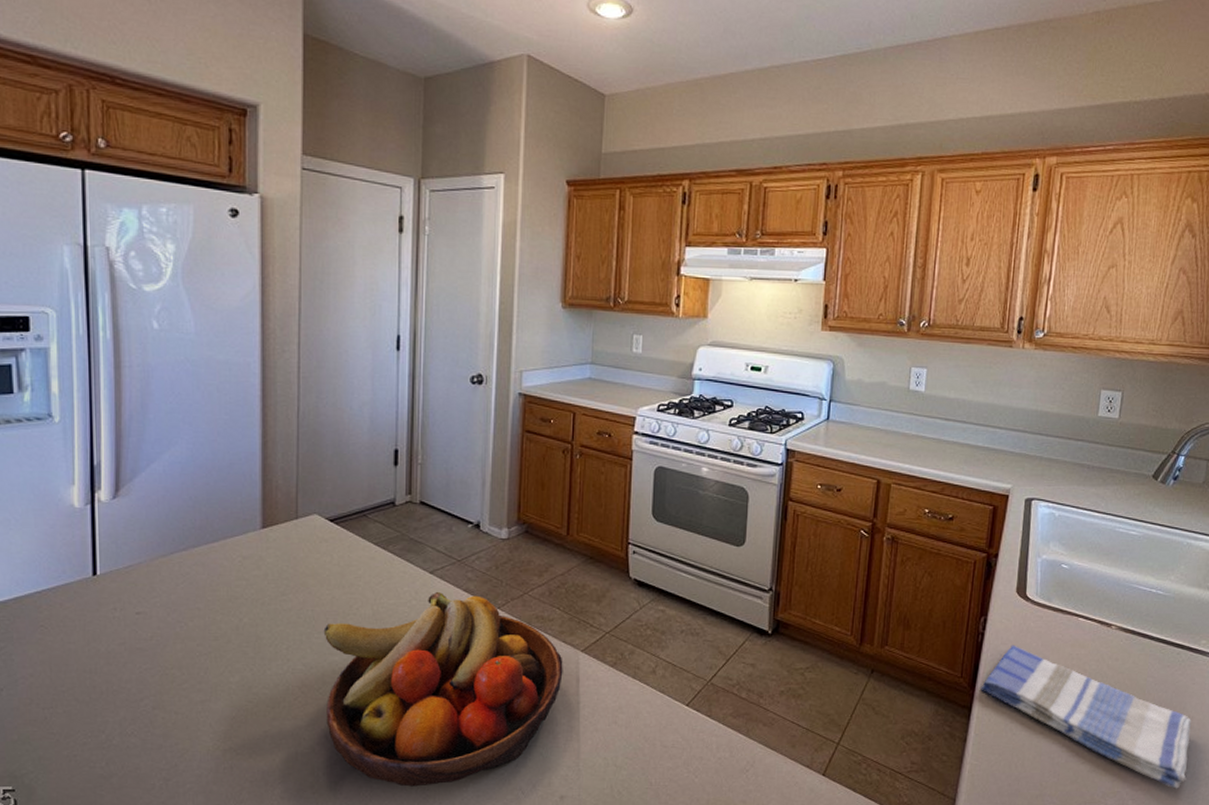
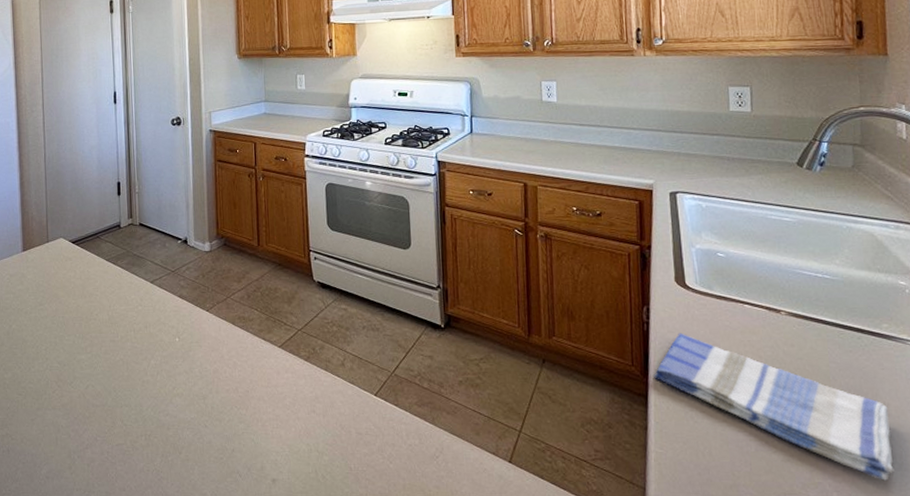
fruit bowl: present [323,591,563,787] -> none [72,298,265,469]

